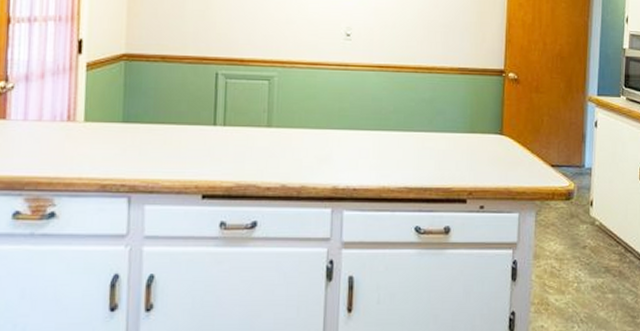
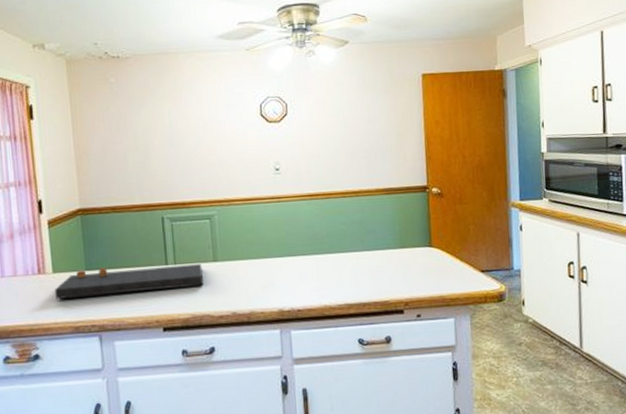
cutting board: none [83,121,254,152] -> present [55,264,203,299]

